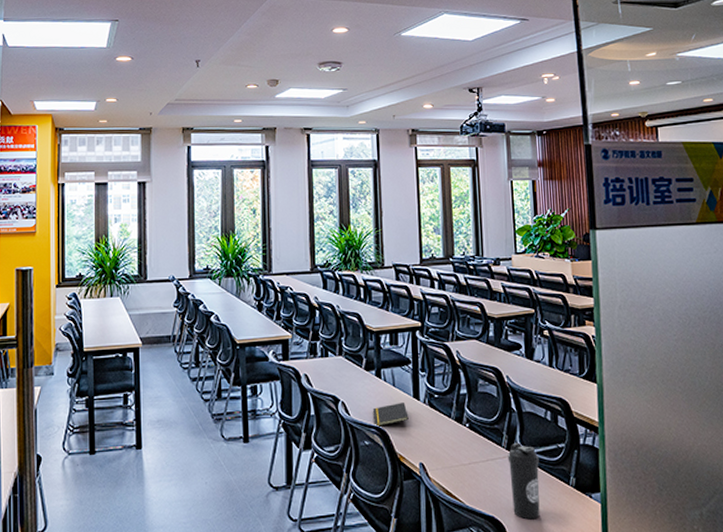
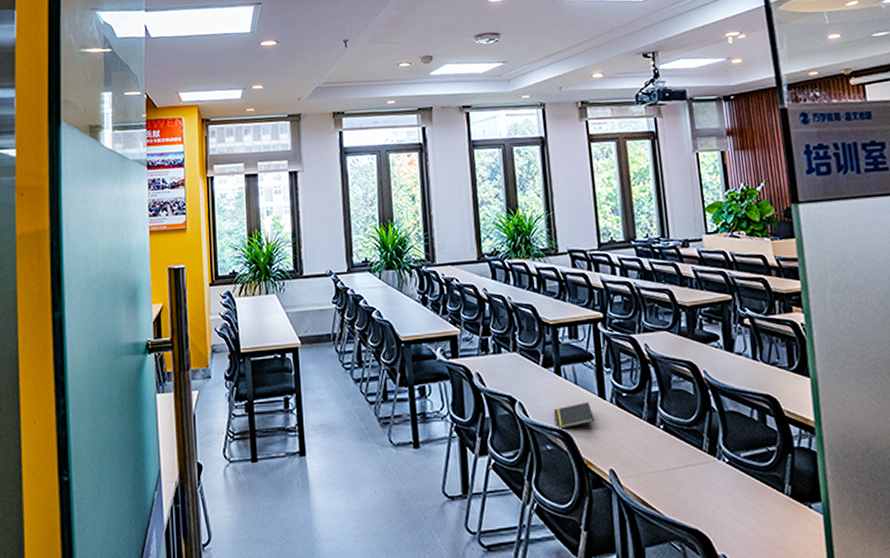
water bottle: present [507,442,540,520] -> none [709,445,752,533]

